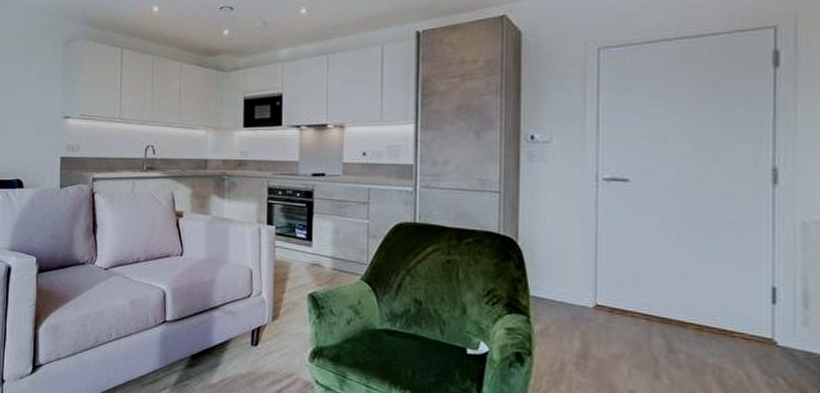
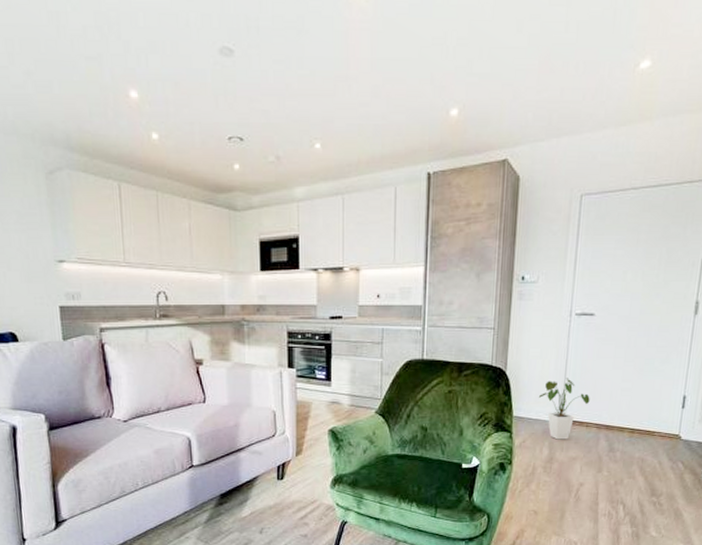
house plant: none [561,254,633,331] -> present [538,378,590,440]

